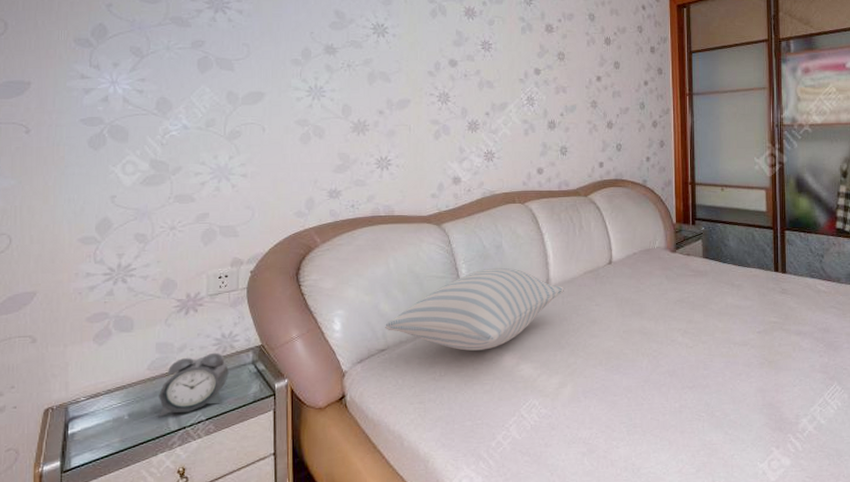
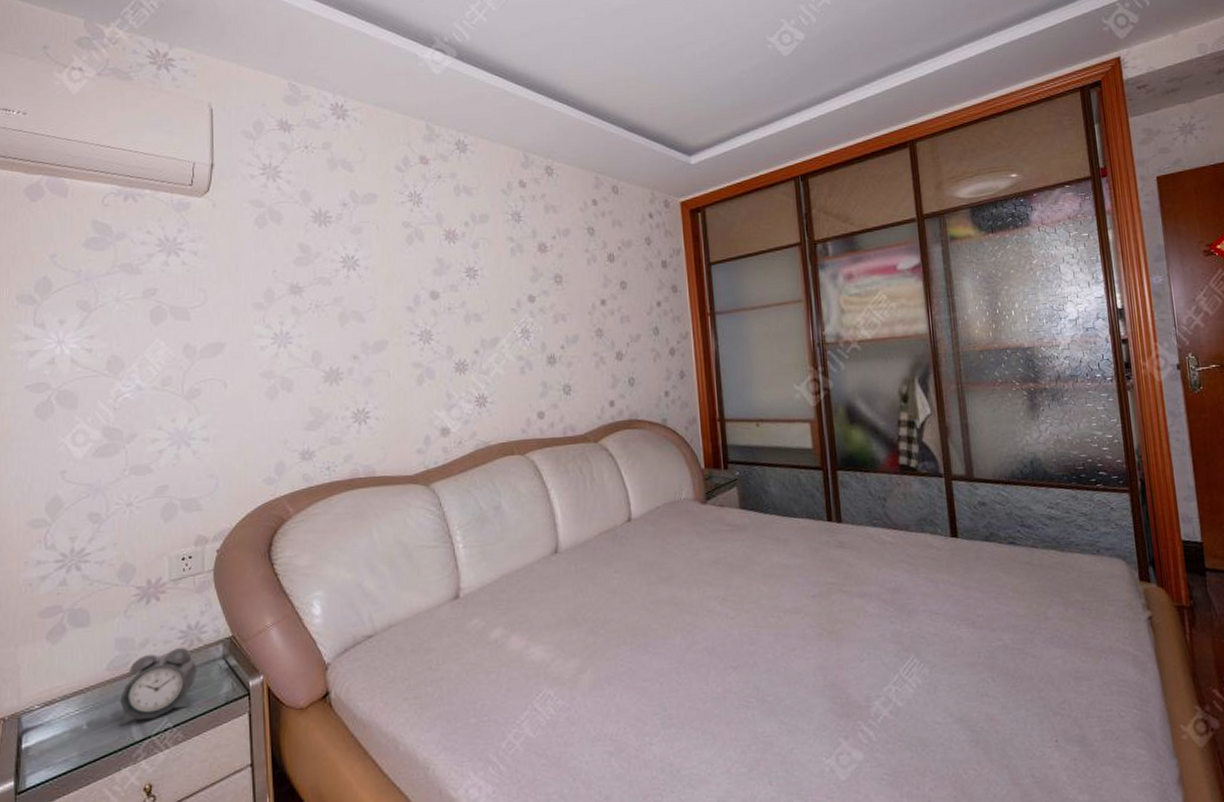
pillow: present [385,267,565,351] -> none [371,531,578,634]

